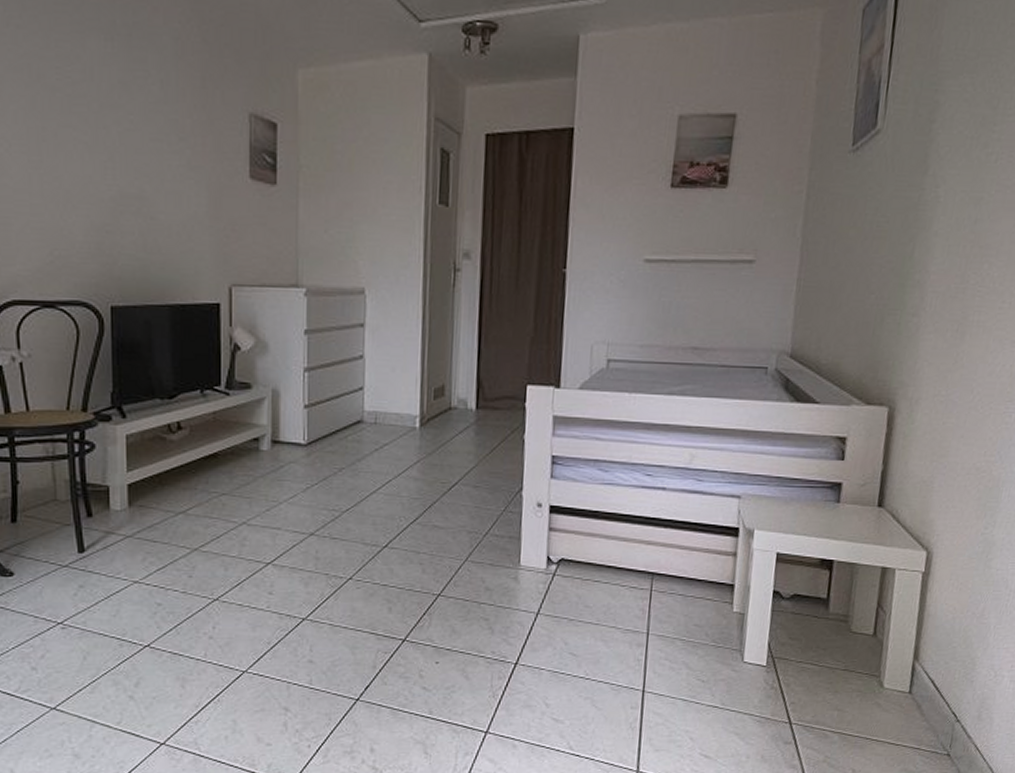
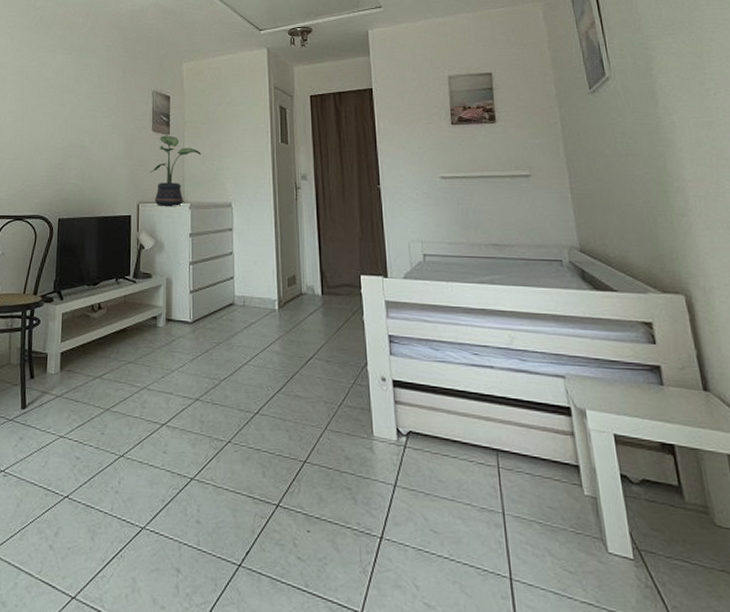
potted plant: none [247,185,323,292] -> present [150,135,201,206]

